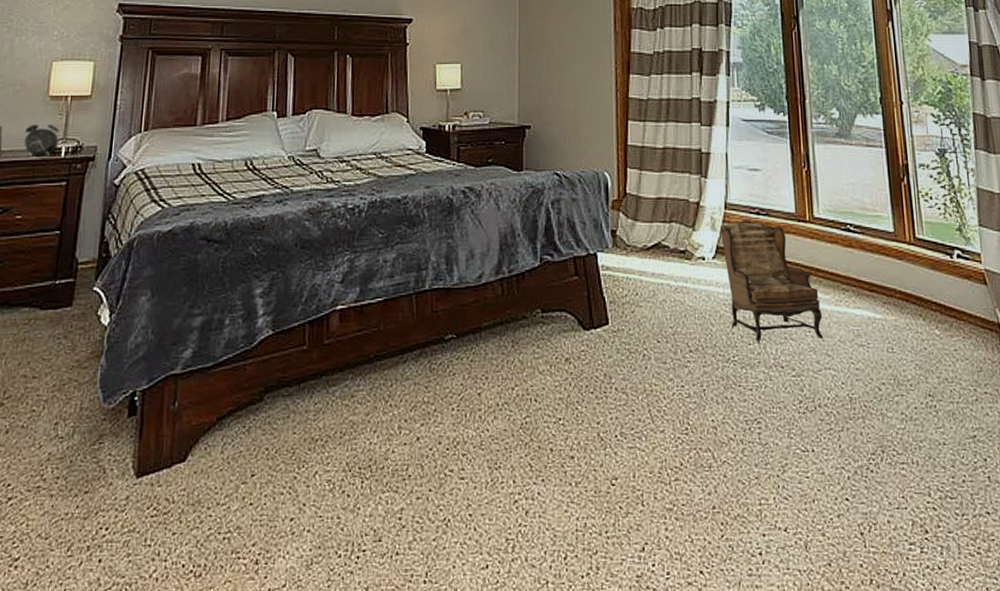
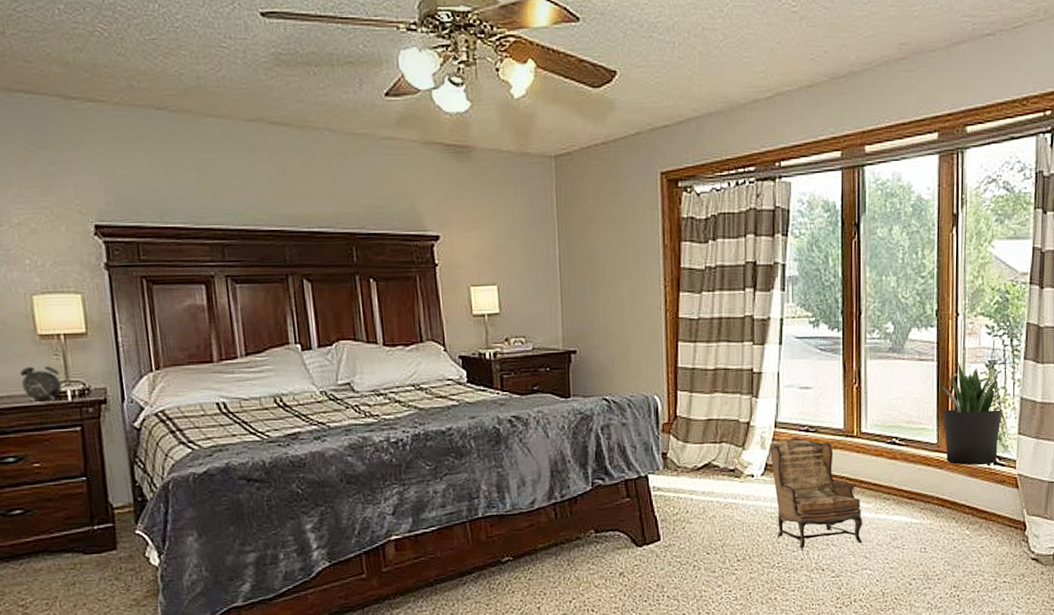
planter: none [892,148,960,258] -> present [941,361,1002,466]

